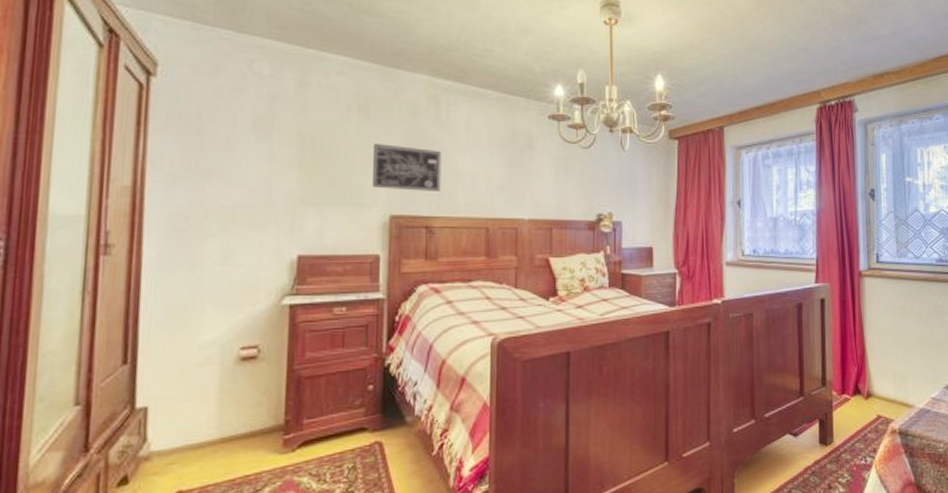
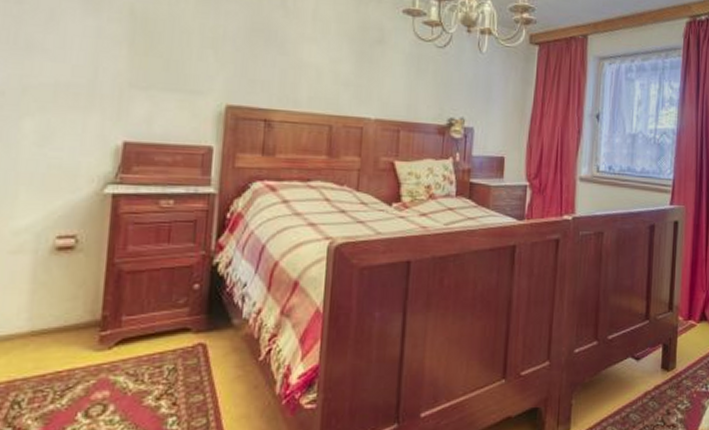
wall art: present [373,144,442,191] -> none [209,27,286,83]

